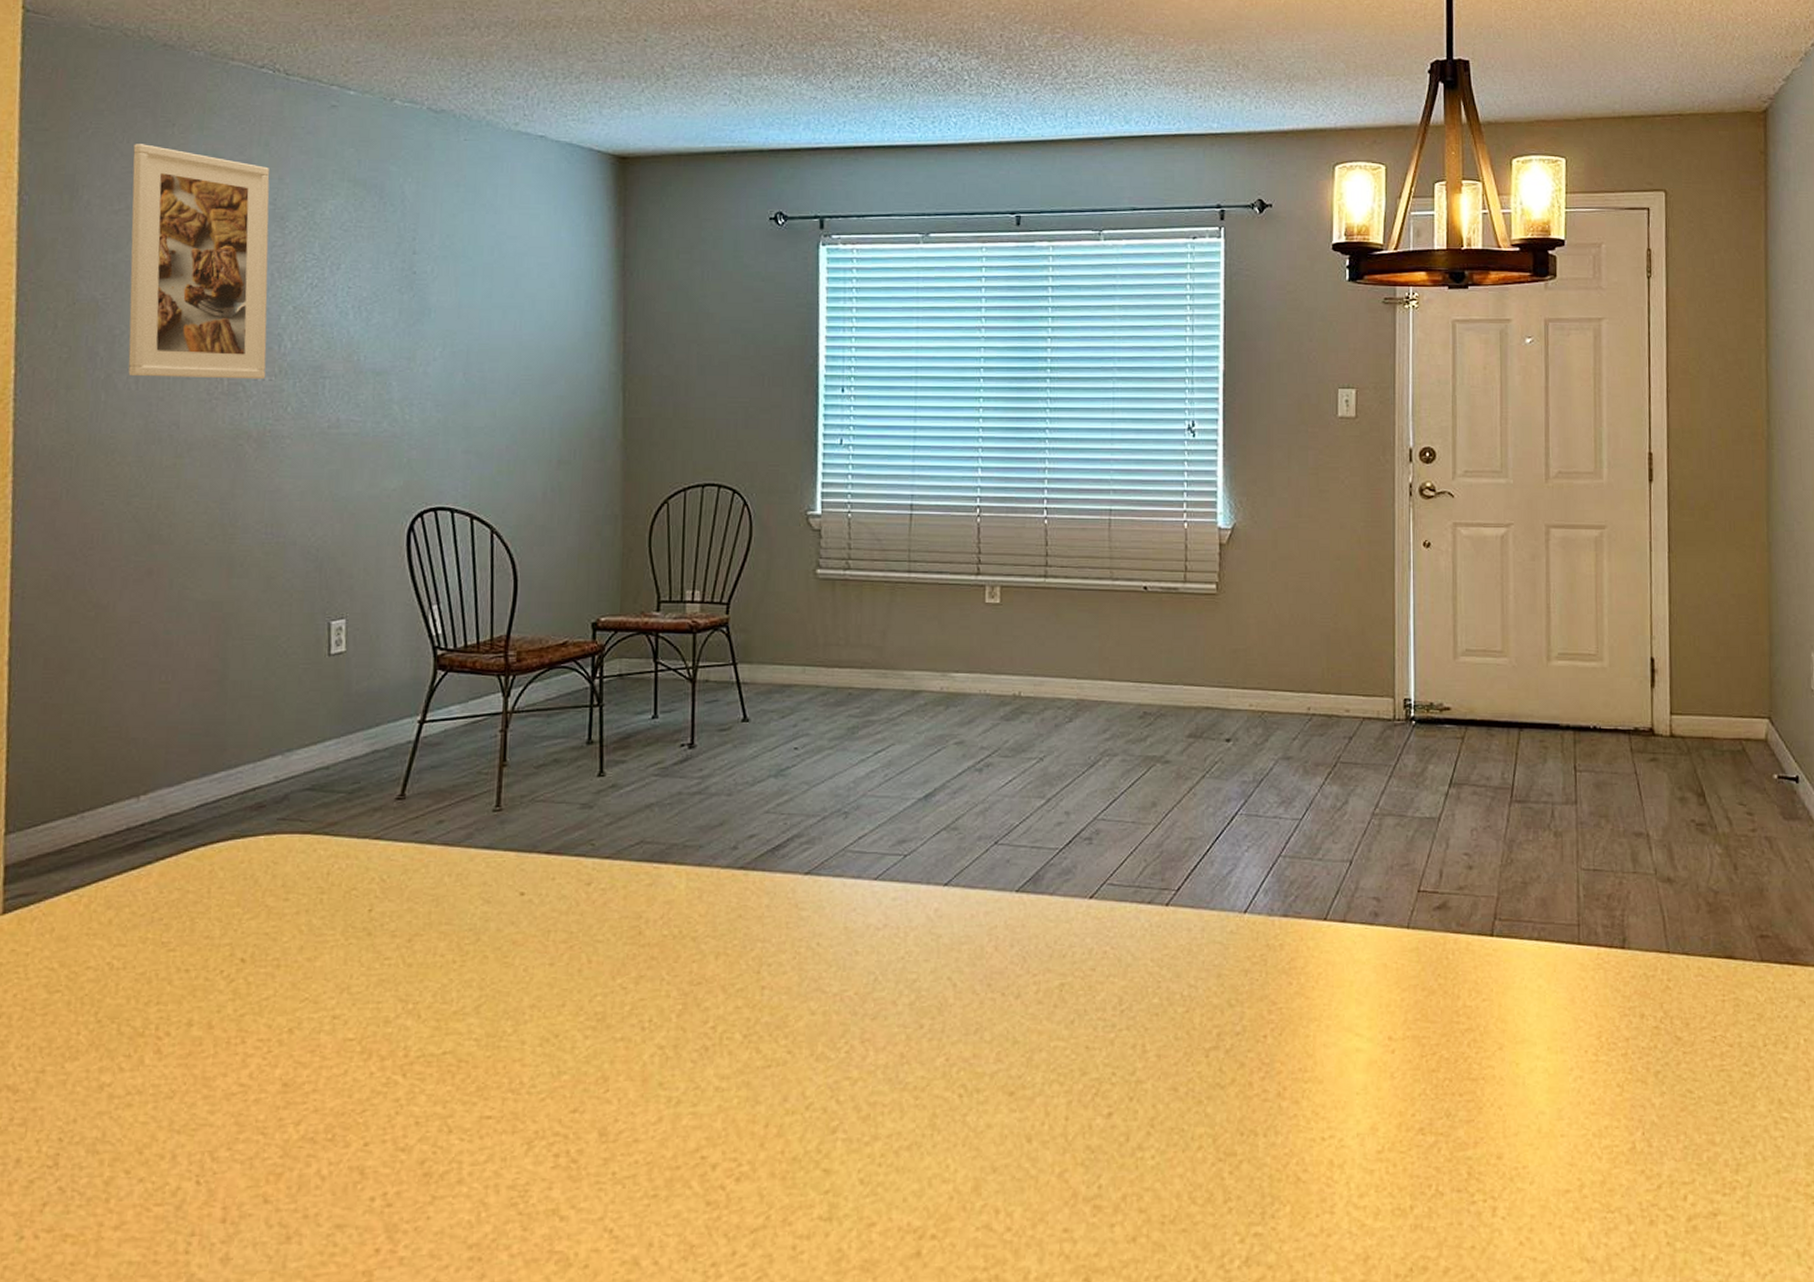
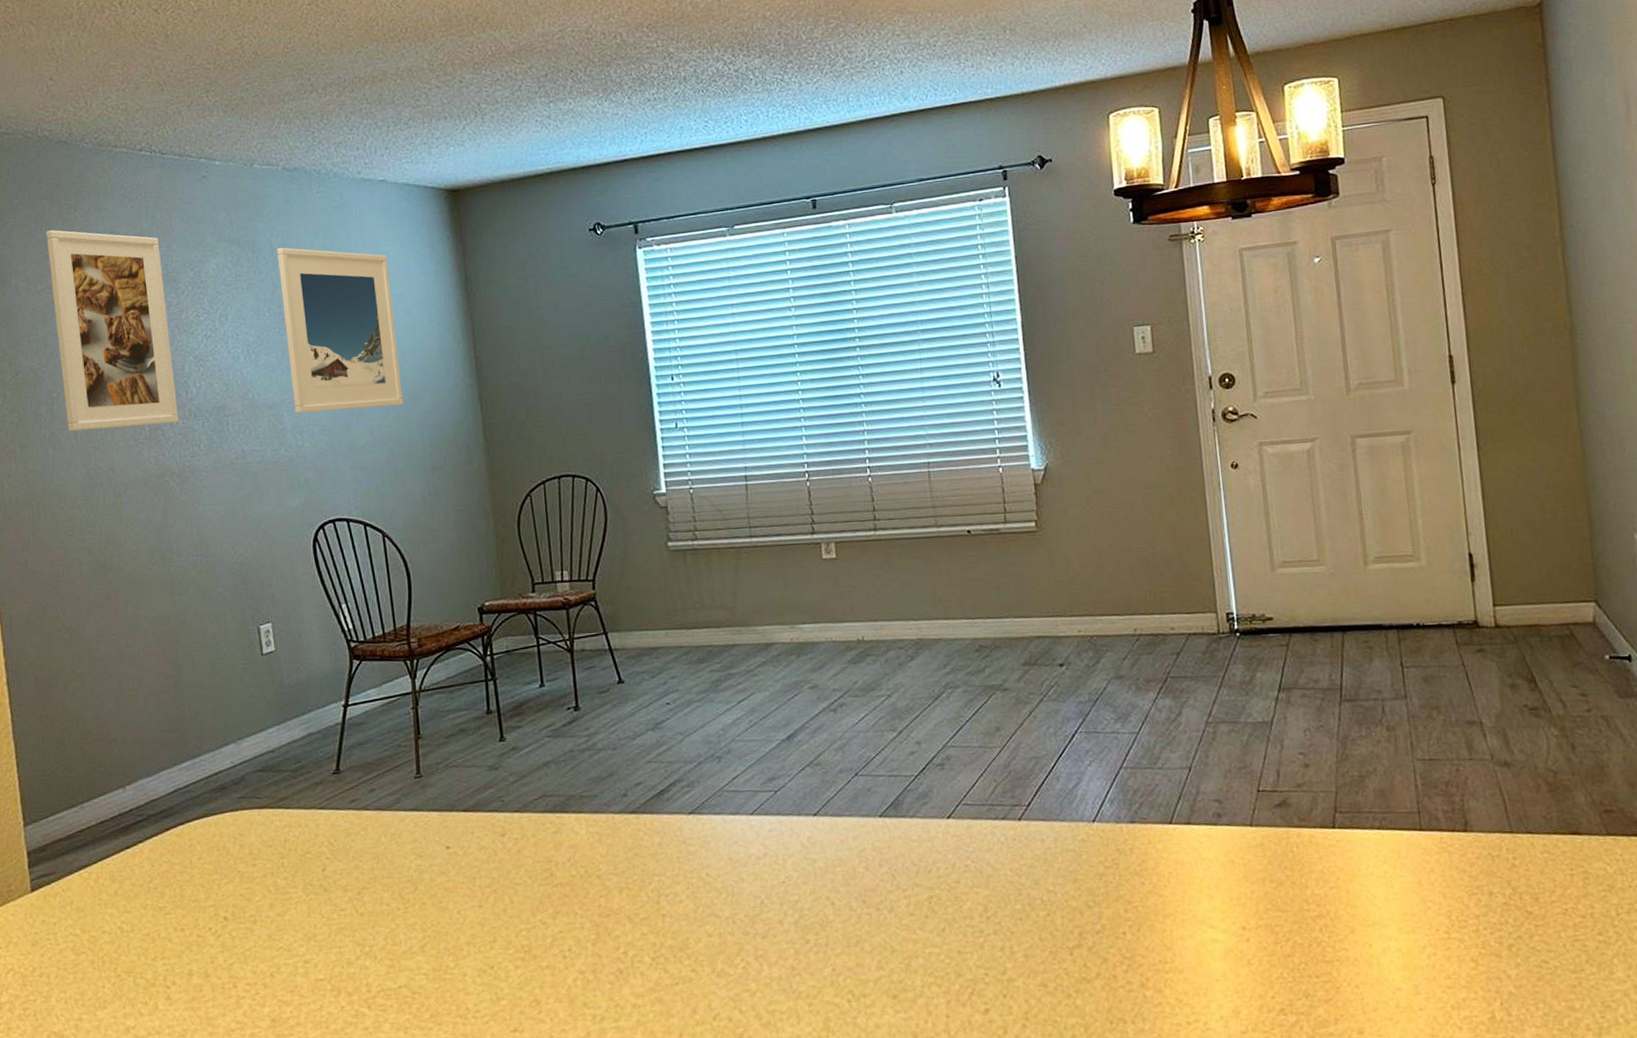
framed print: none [405,196,537,387] -> present [276,247,404,414]

